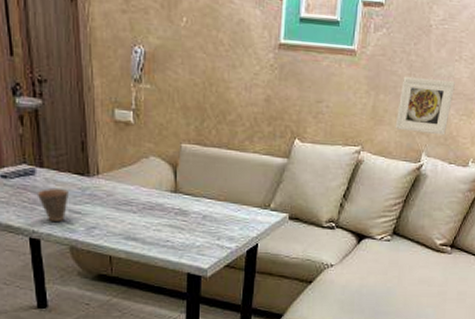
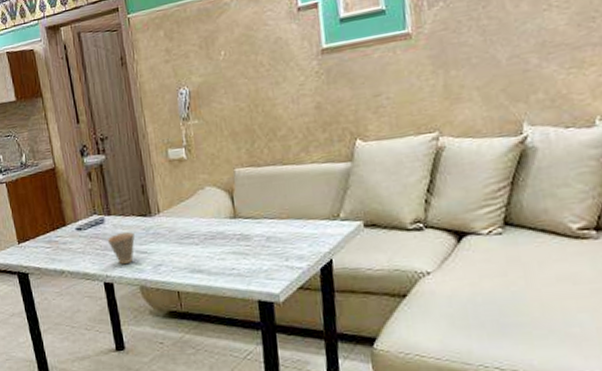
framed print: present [394,76,455,136] -> none [476,33,551,104]

